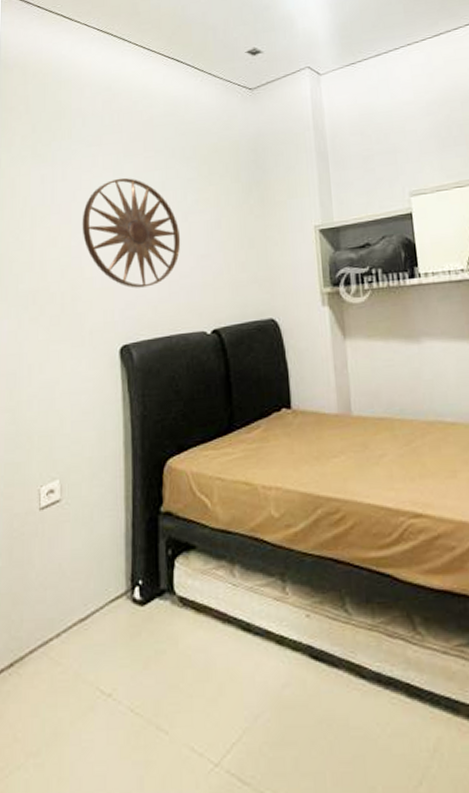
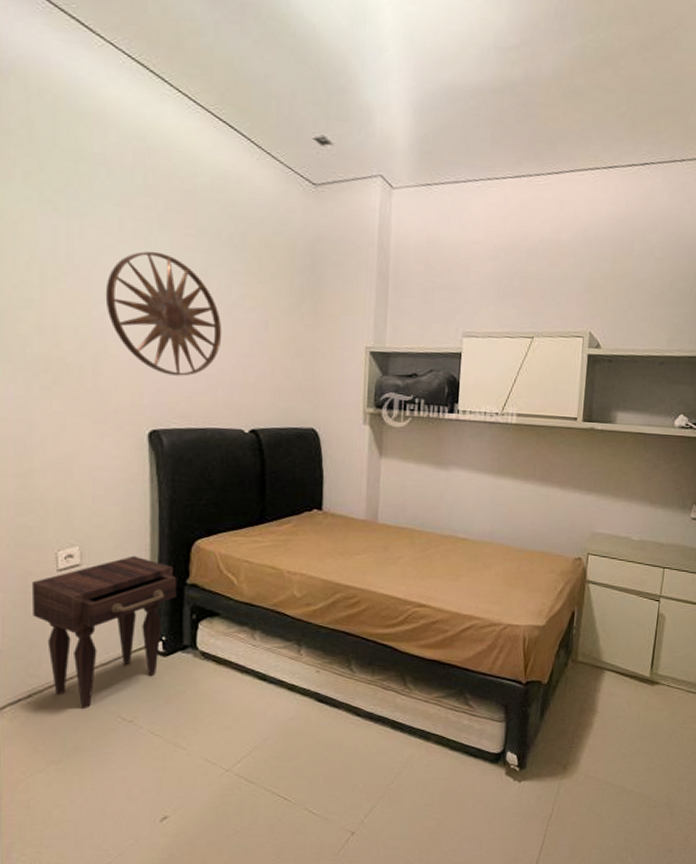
nightstand: none [16,484,152,681] -> present [31,555,177,710]

